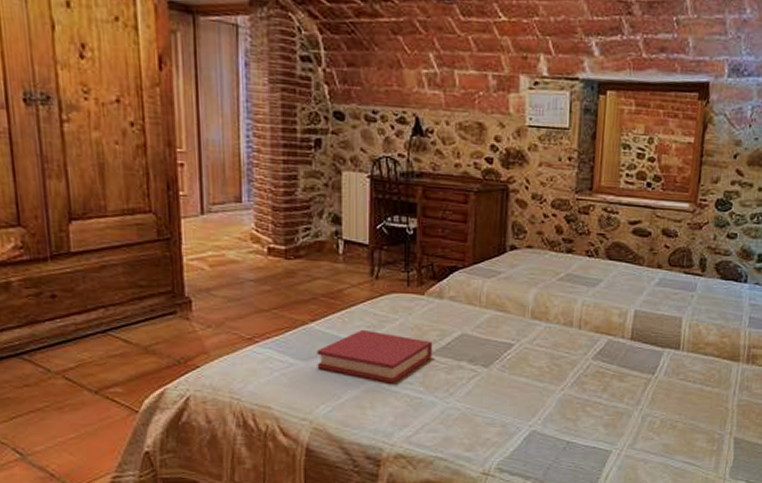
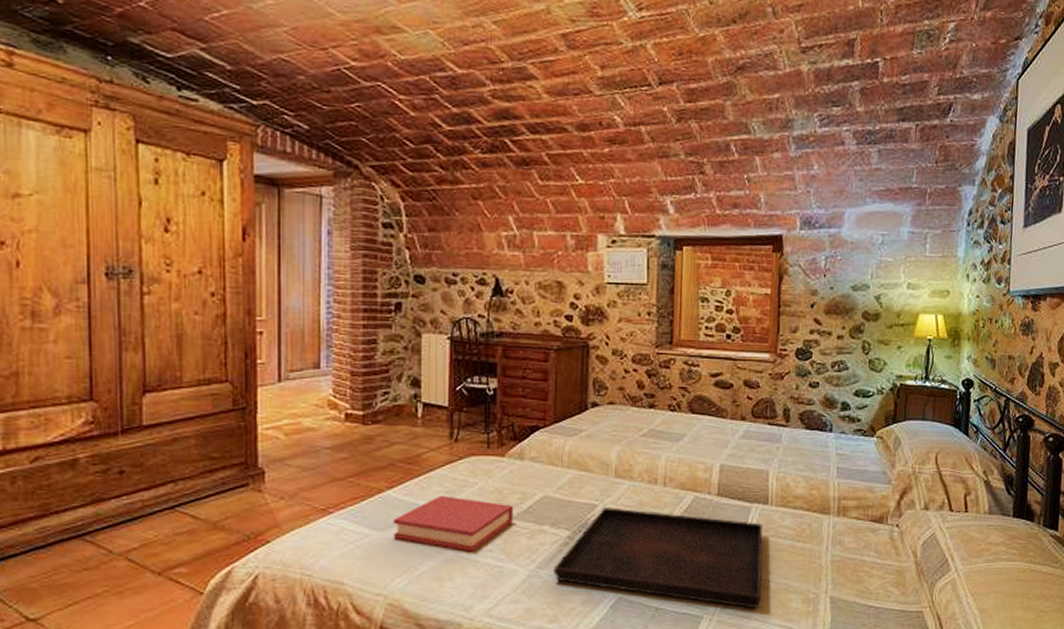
serving tray: none [471,347,673,446] -> present [554,507,763,609]

